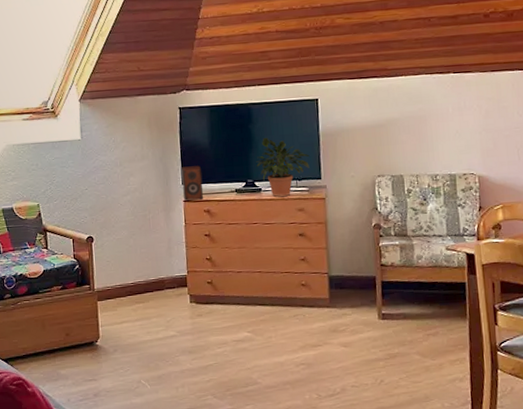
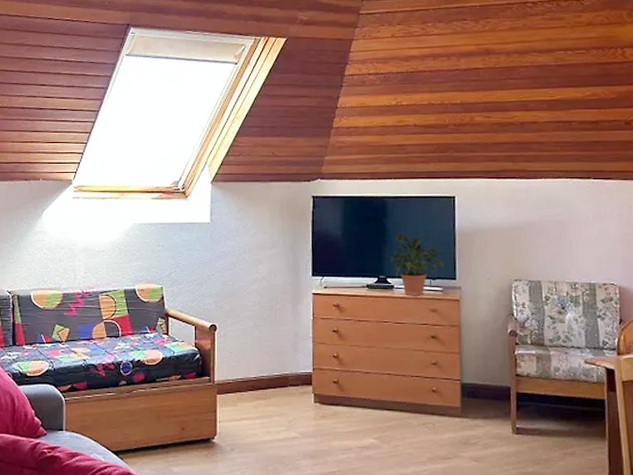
speaker: present [182,165,204,201] -> none [311,257,334,293]

